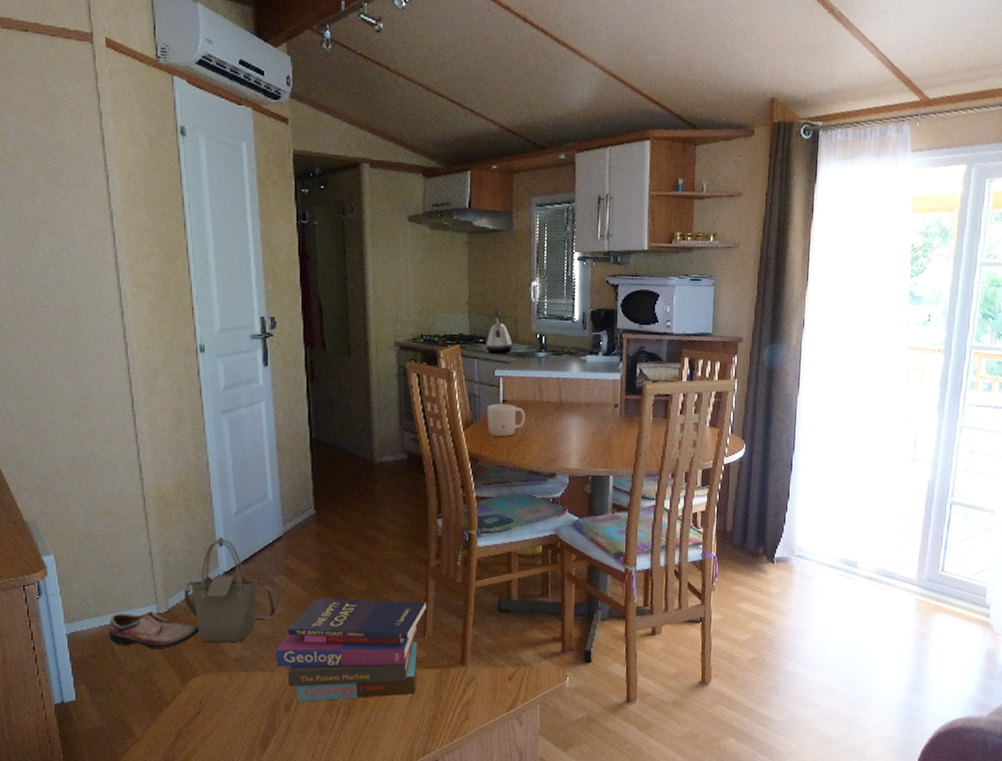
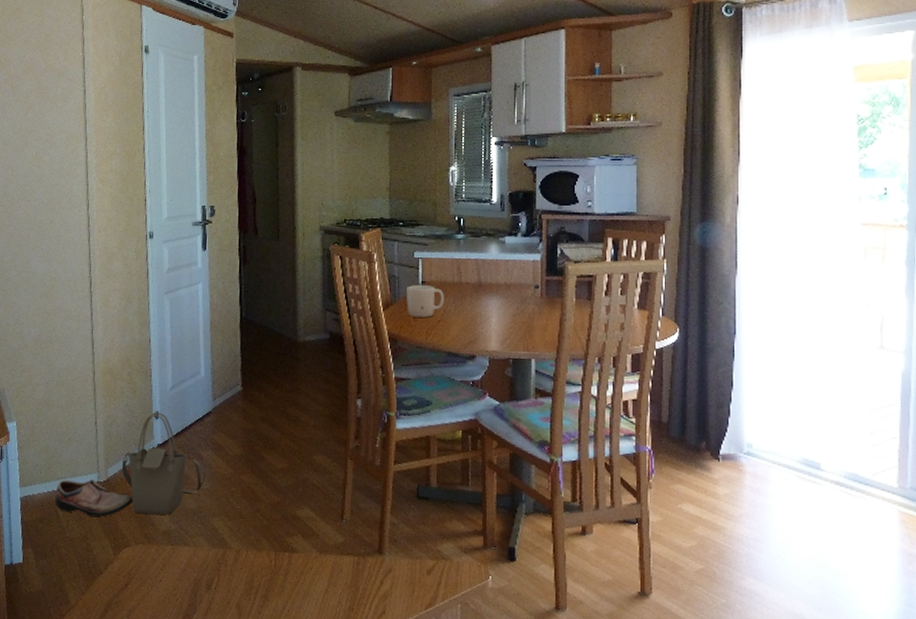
books: present [275,598,426,702] -> none [199,475,344,582]
kettle: present [486,308,513,354] -> none [405,193,432,236]

